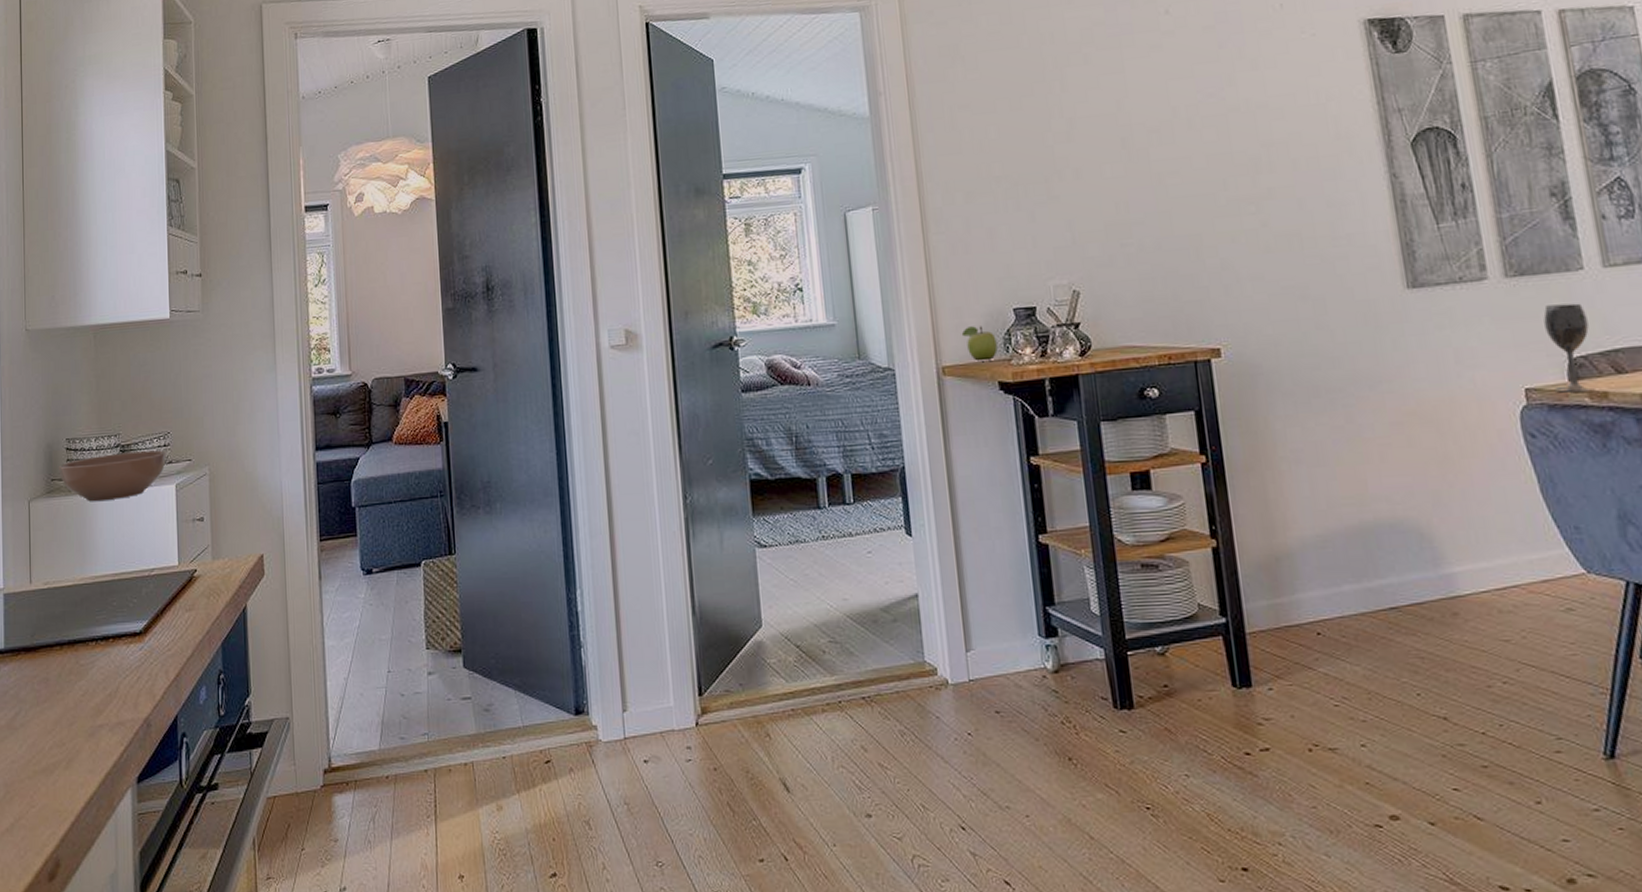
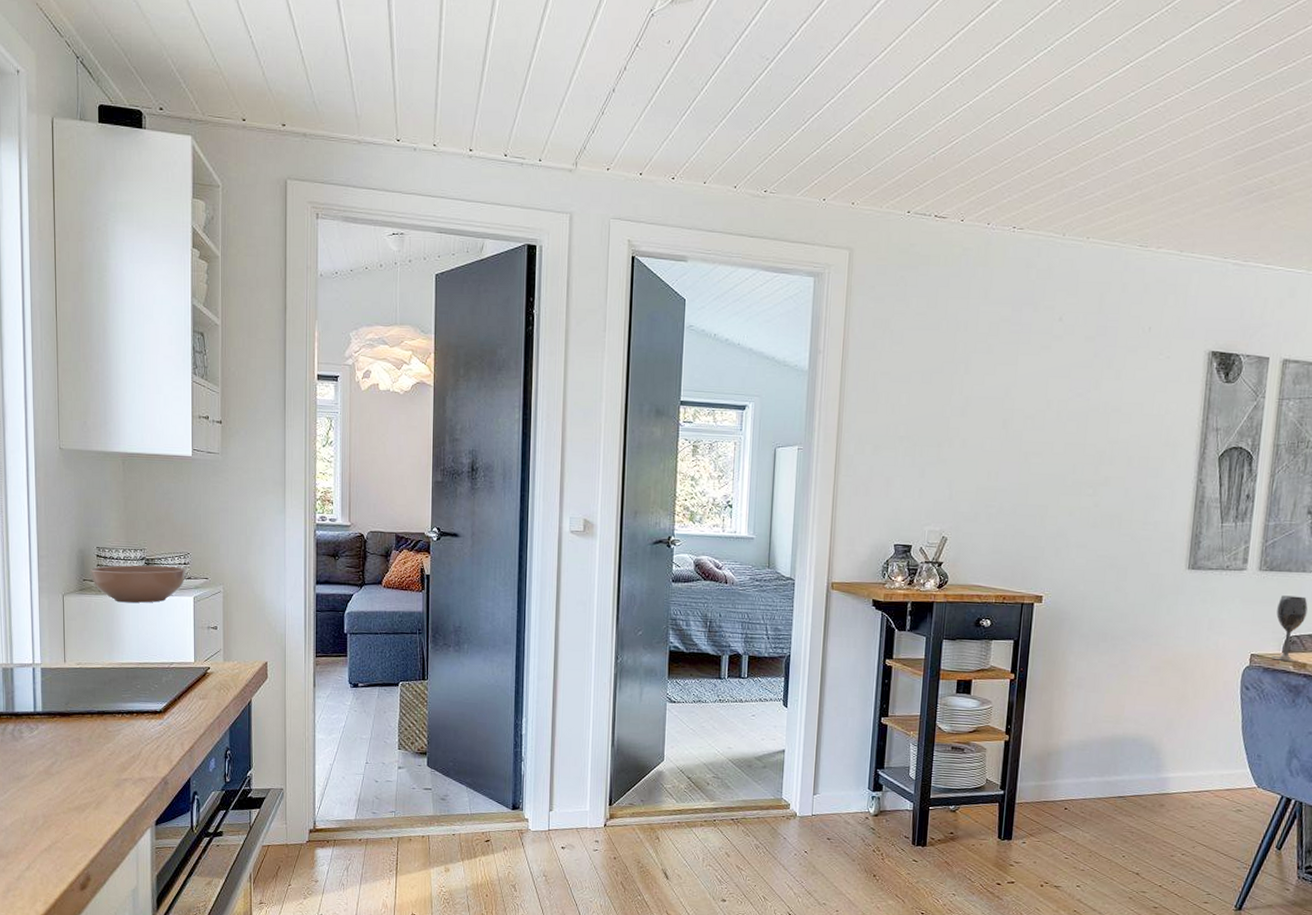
fruit: present [961,326,998,362] -> none [851,554,877,582]

